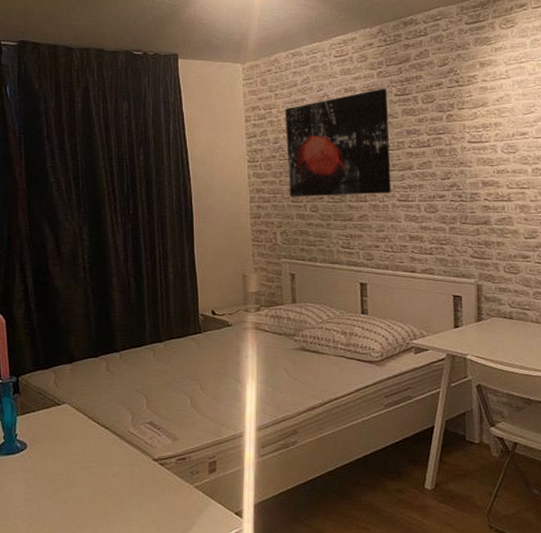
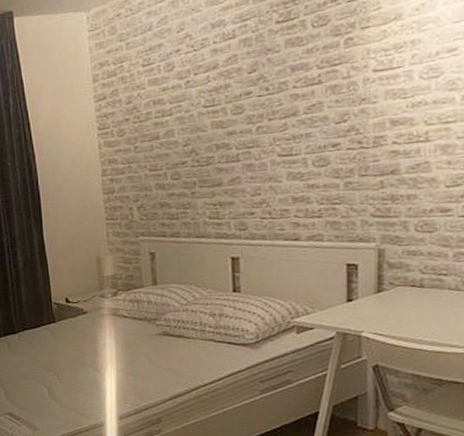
wall art: present [284,88,392,197] -> none [138,15,271,166]

